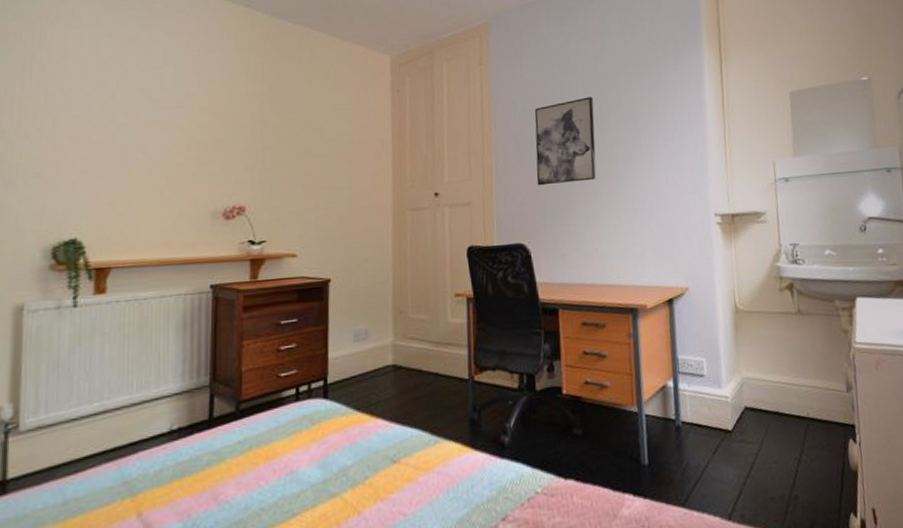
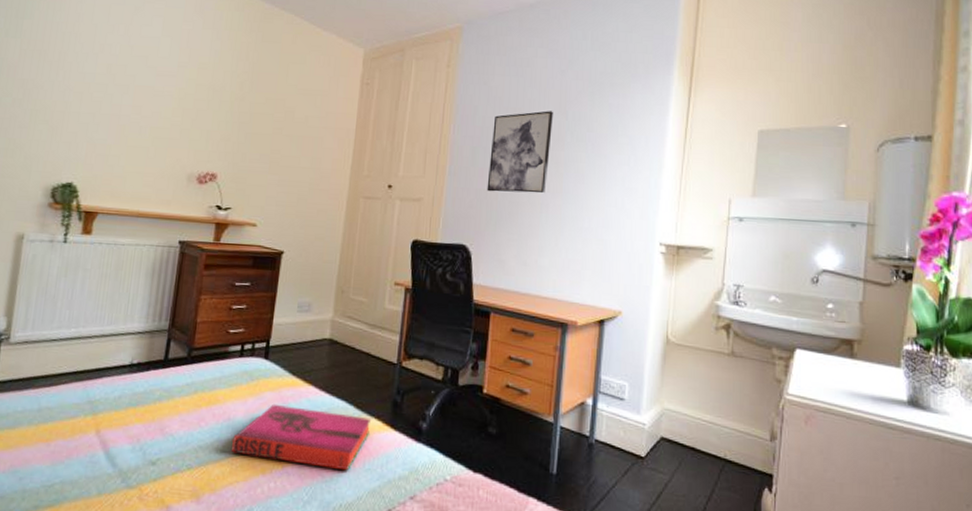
hardback book: none [298,442,450,510] -> present [231,403,372,471]

